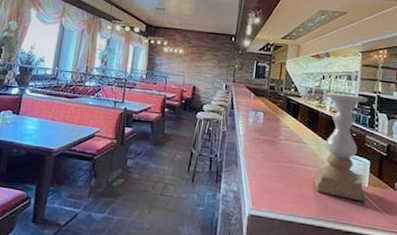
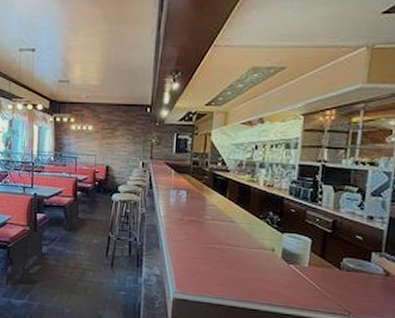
candle holder: present [312,91,368,202] -> none [243,163,310,283]

